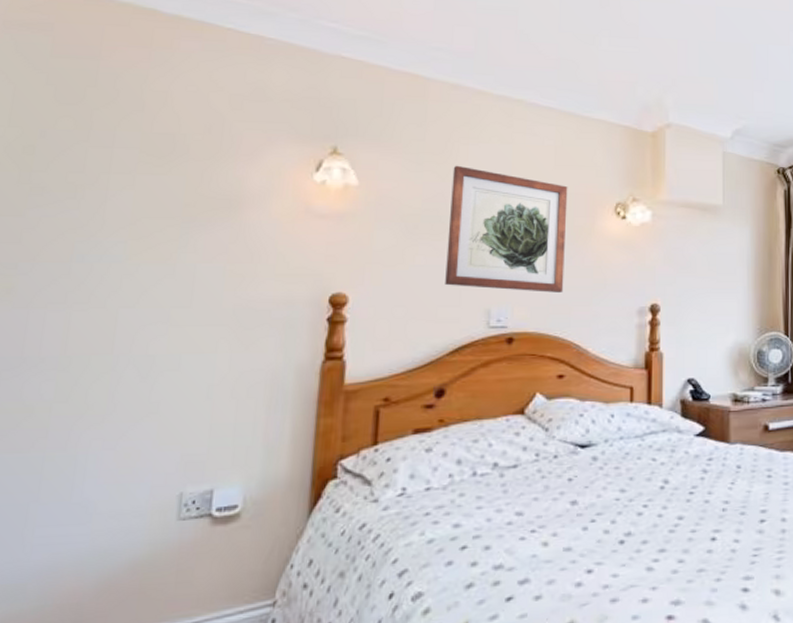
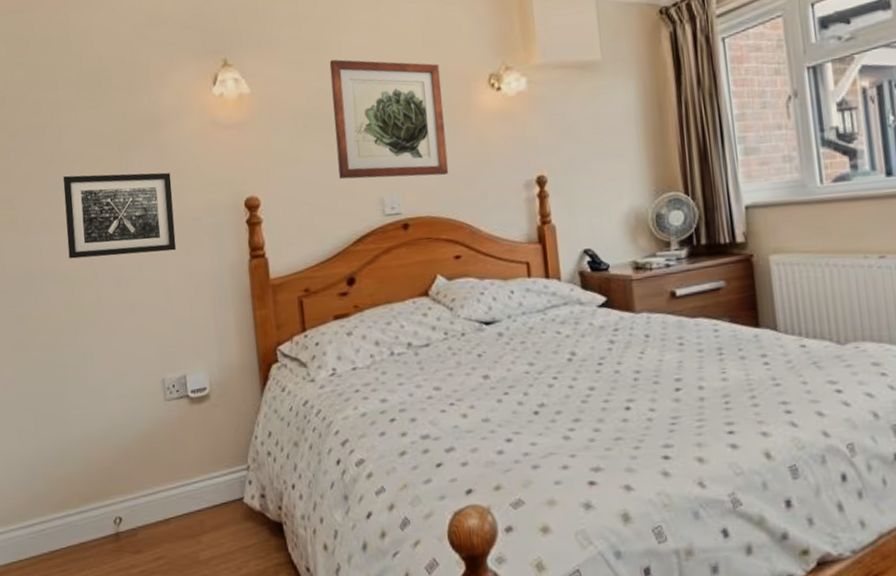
wall art: none [81,245,243,344] -> present [63,172,177,259]

